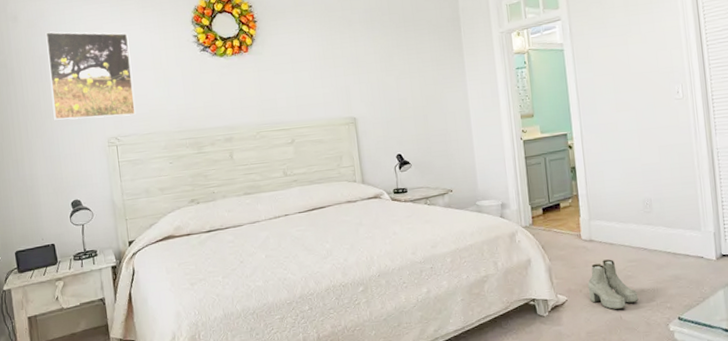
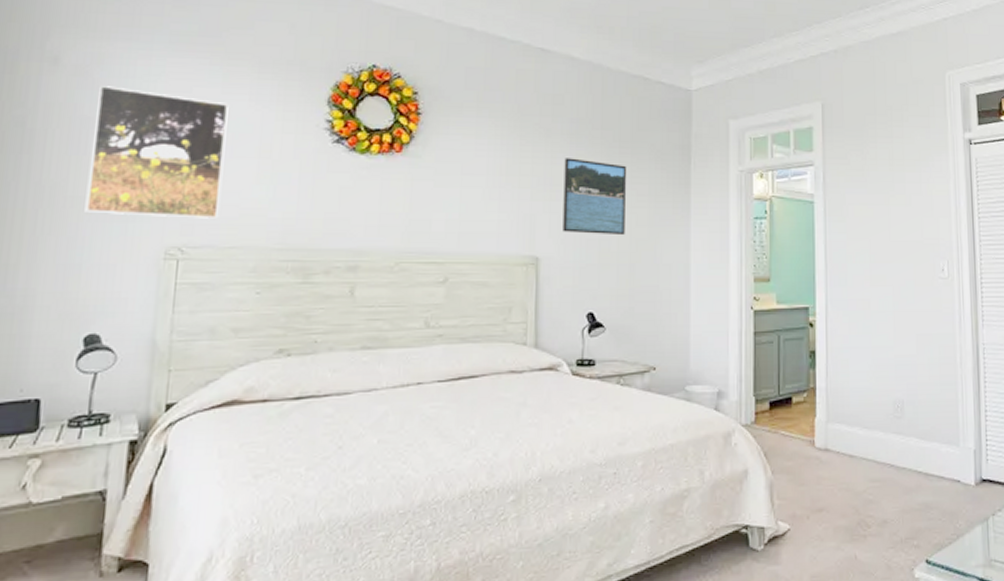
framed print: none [364,39,417,97] -> present [563,158,626,236]
boots: present [587,259,639,310] -> none [817,476,879,546]

